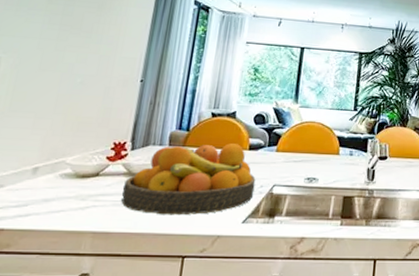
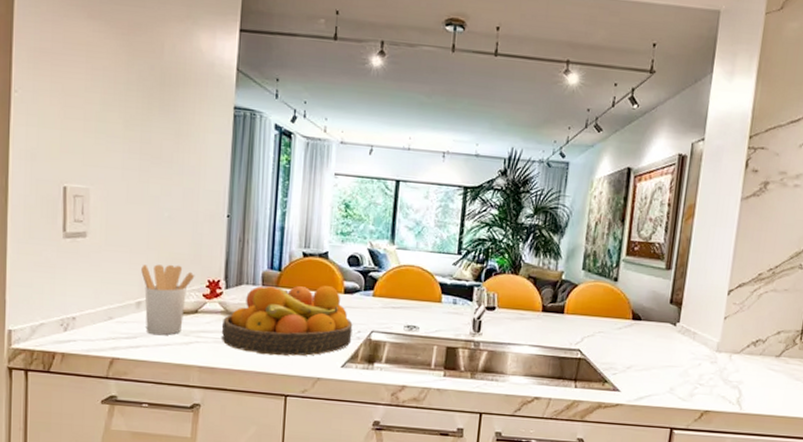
utensil holder: none [39,128,101,202] -> present [141,264,195,336]

